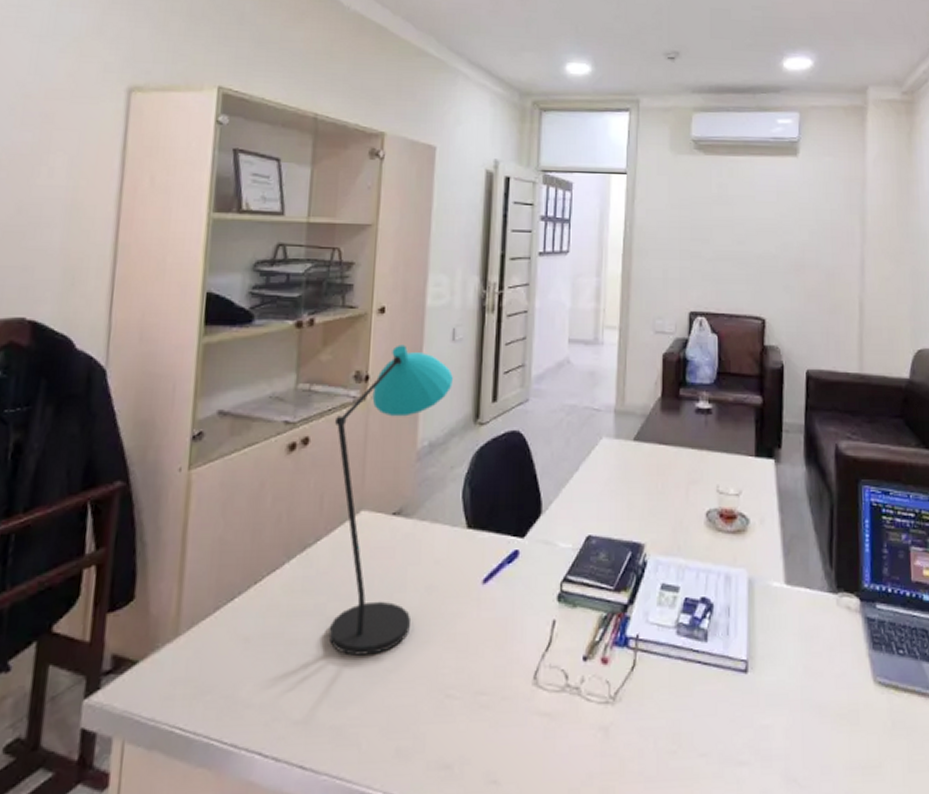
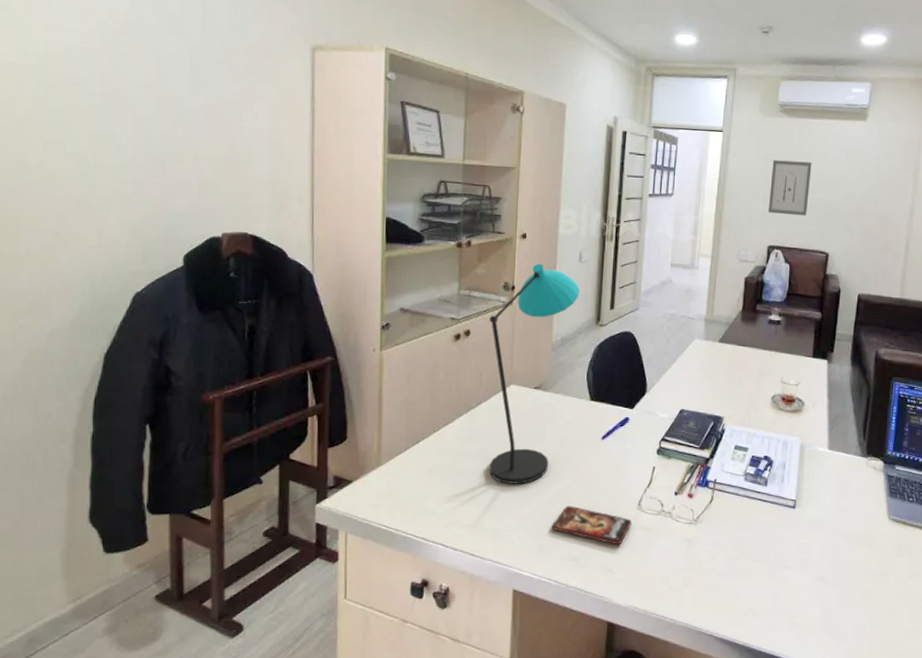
smartphone: none [413,683,525,742] -> present [551,505,631,545]
wall art: none [686,206,737,273] -> present [768,160,812,216]

